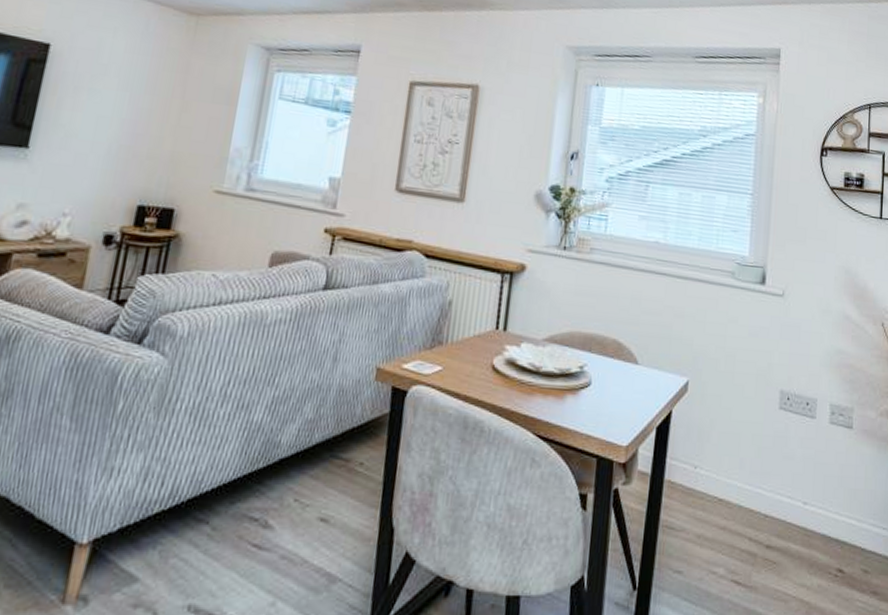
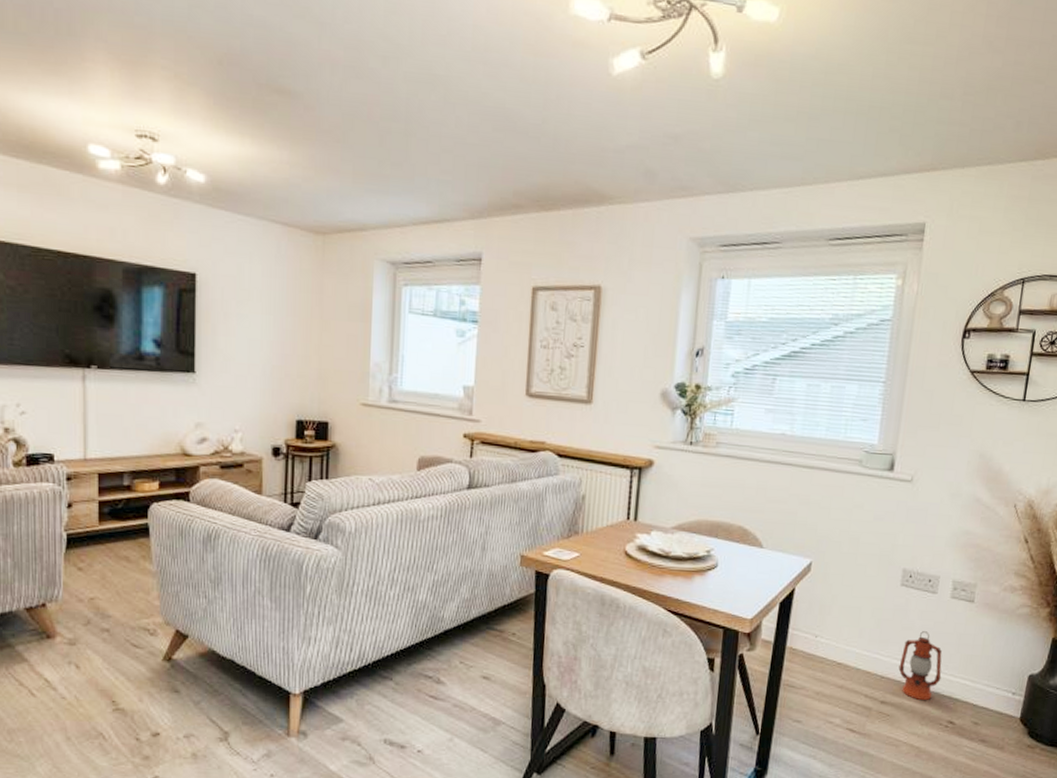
lantern: none [782,461,827,543] -> present [898,631,943,700]

